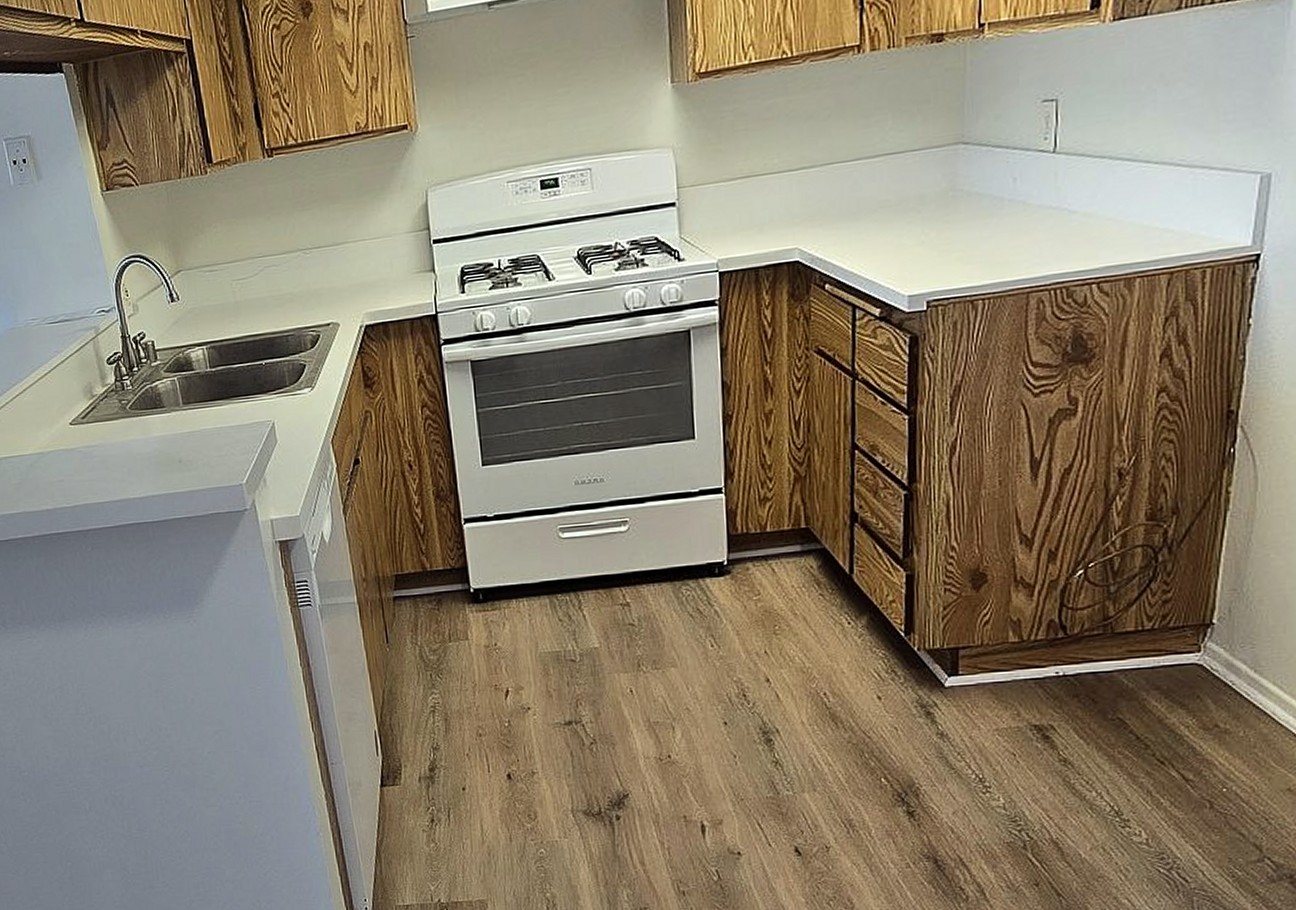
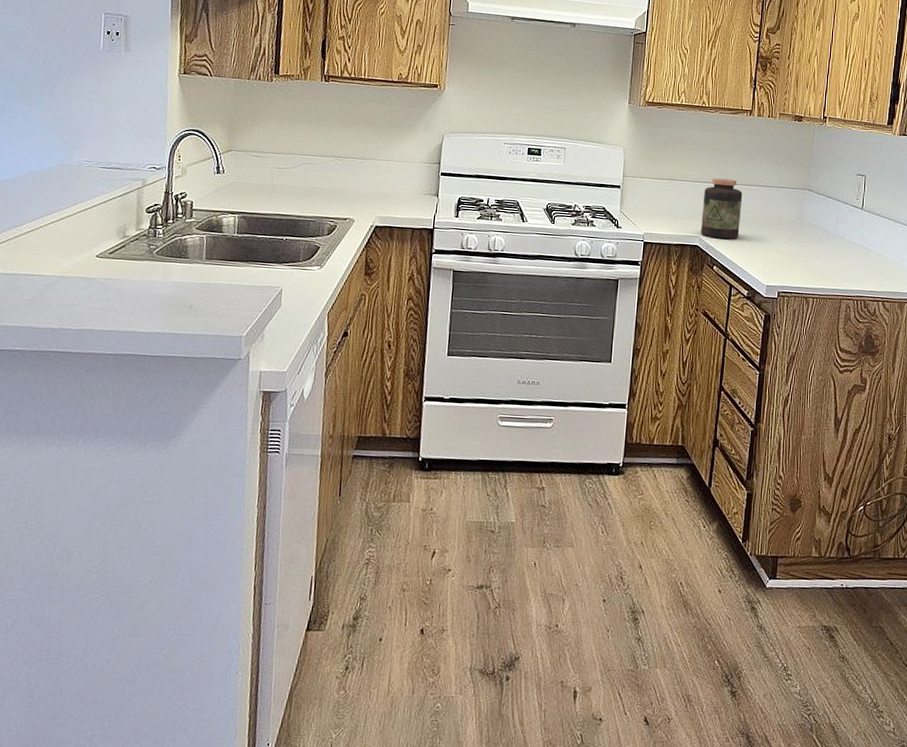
jar: none [798,154,860,246] -> present [701,178,743,239]

